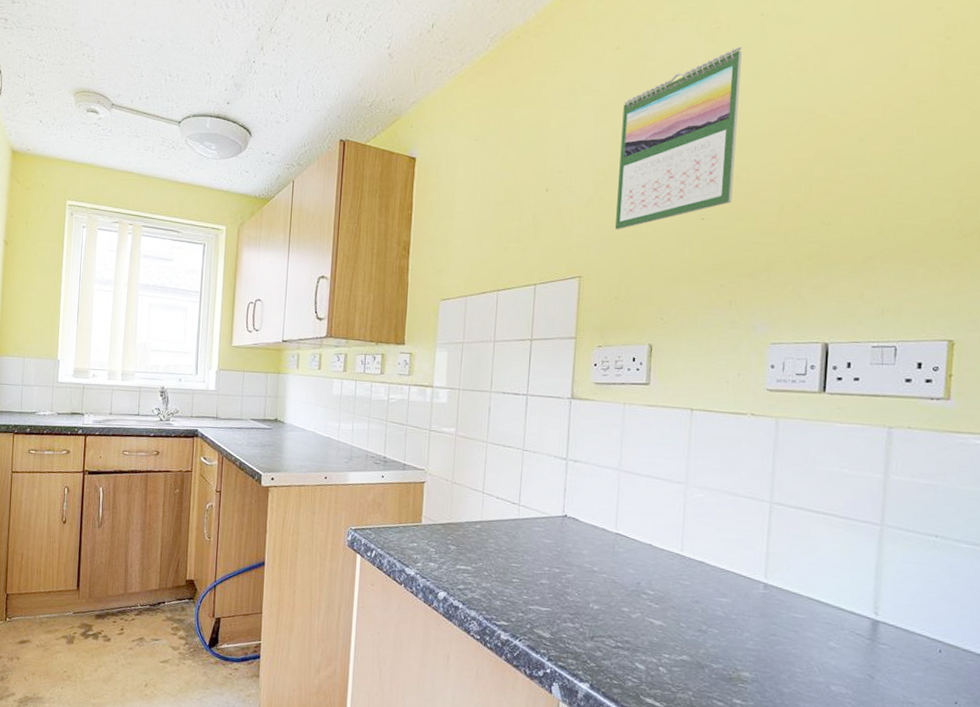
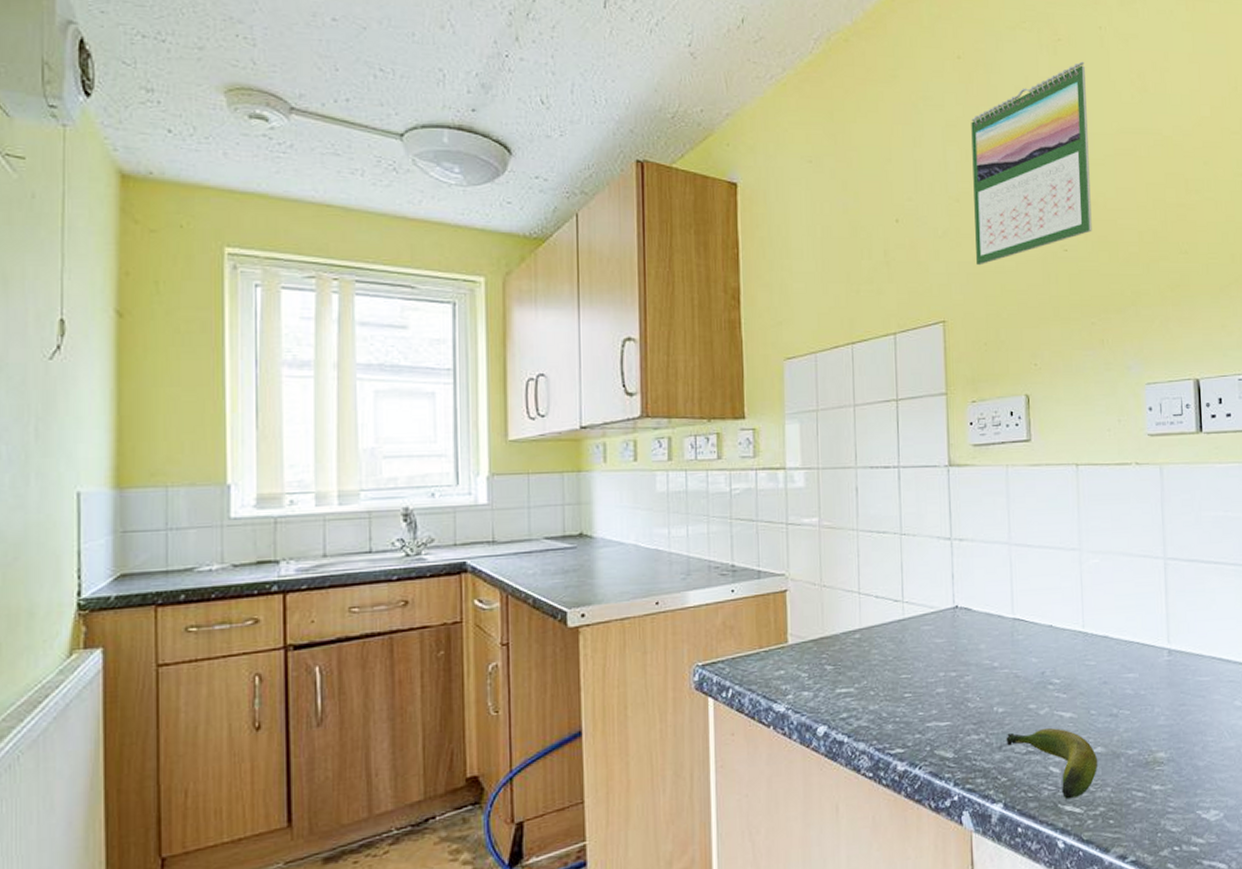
banana: none [598,628,683,694] -> present [1006,728,1098,800]

